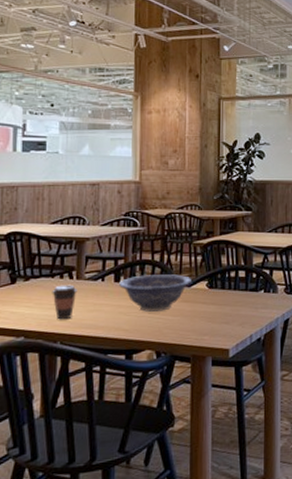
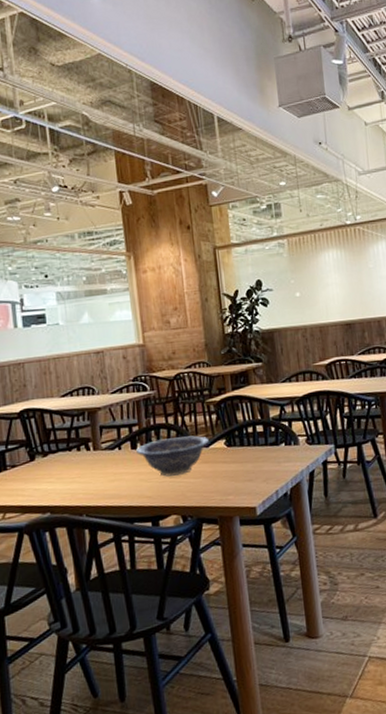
coffee cup: present [52,284,77,320] -> none [71,456,96,493]

